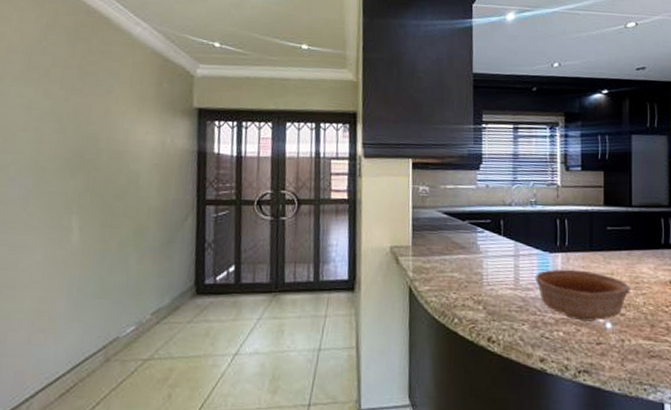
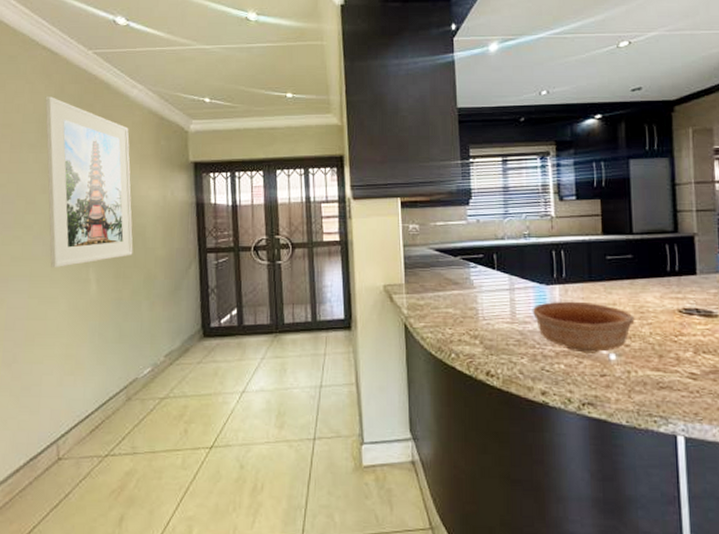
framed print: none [27,26,129,214] -> present [45,96,133,269]

